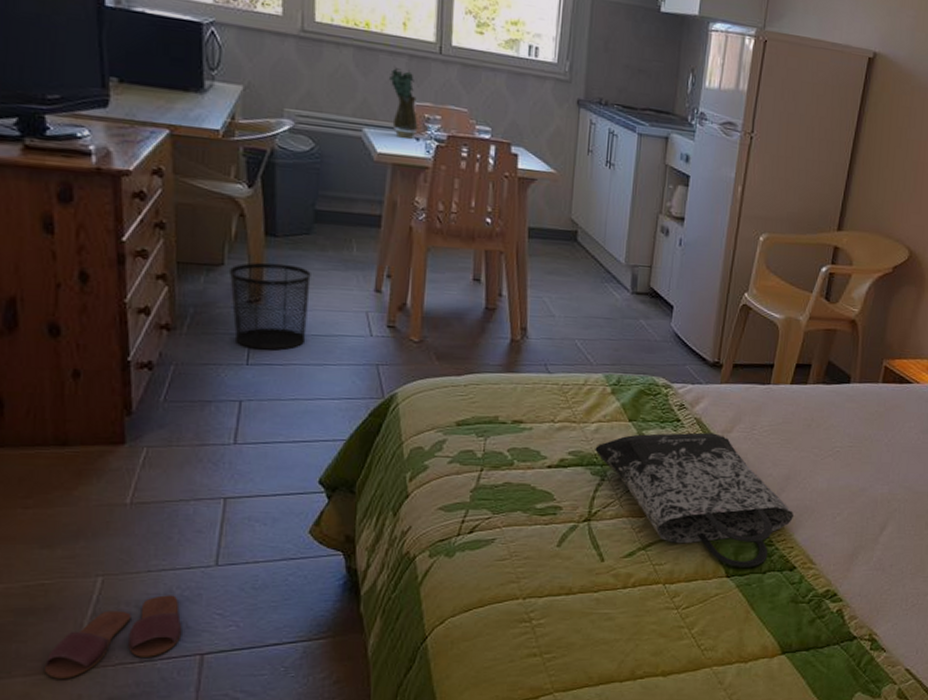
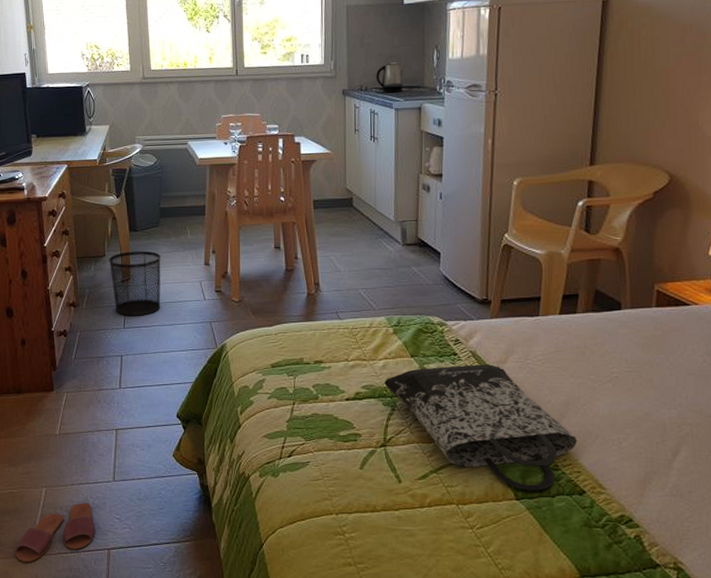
vase: present [388,66,418,139] -> none [202,91,226,145]
kettle: none [619,77,654,115] -> present [376,62,404,93]

